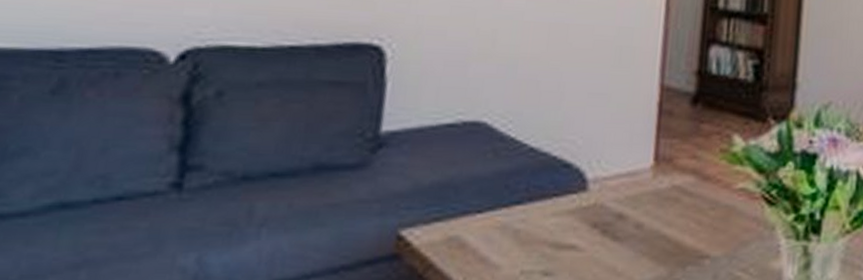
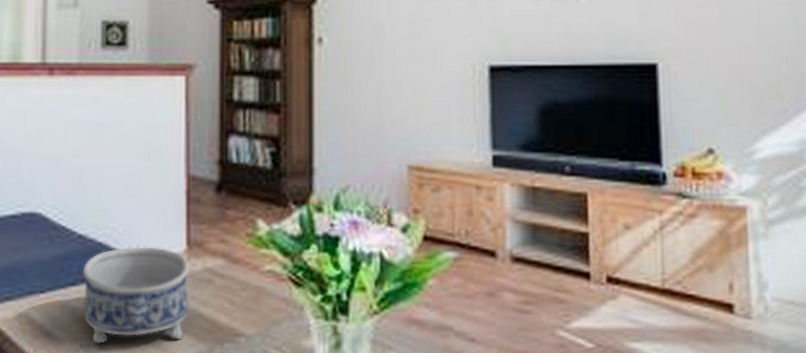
decorative bowl: none [527,161,655,269] -> present [83,246,189,344]

